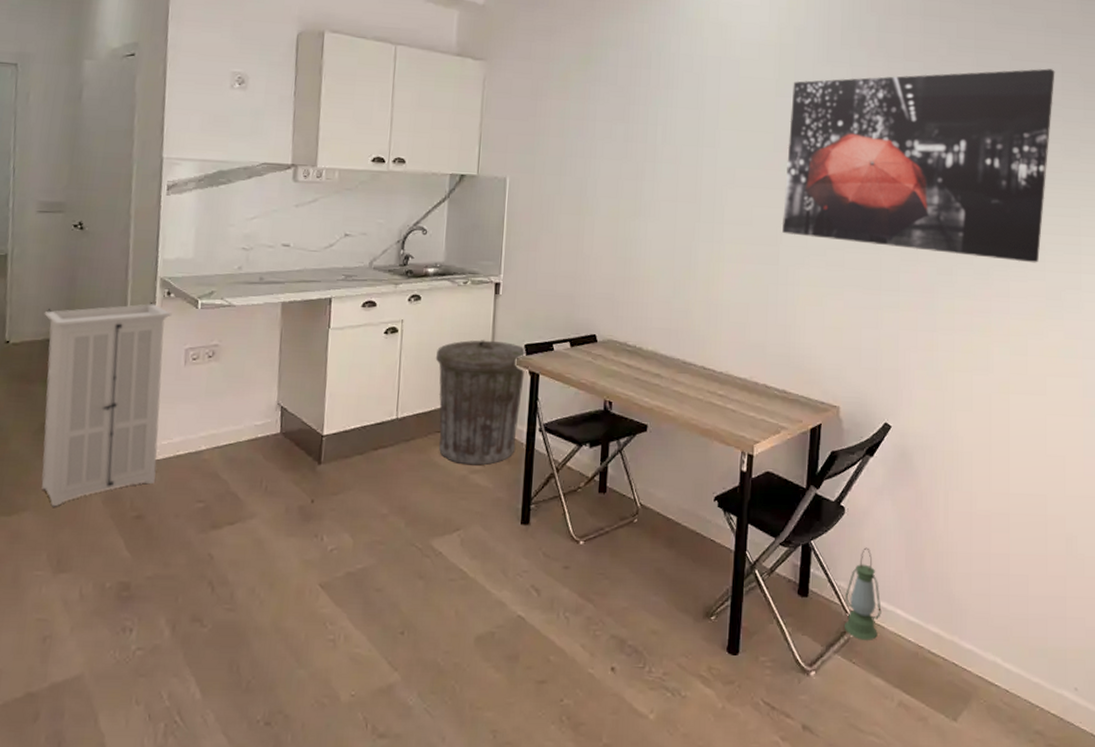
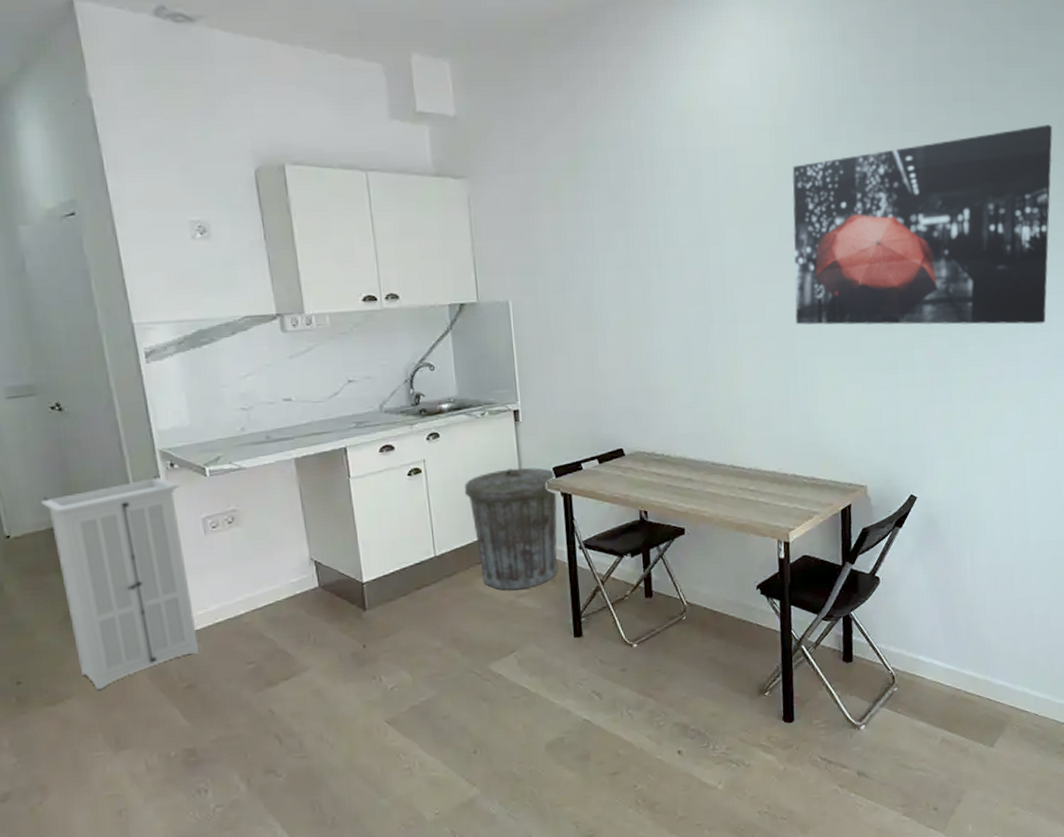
lantern: present [845,547,882,641] -> none [886,610,920,692]

